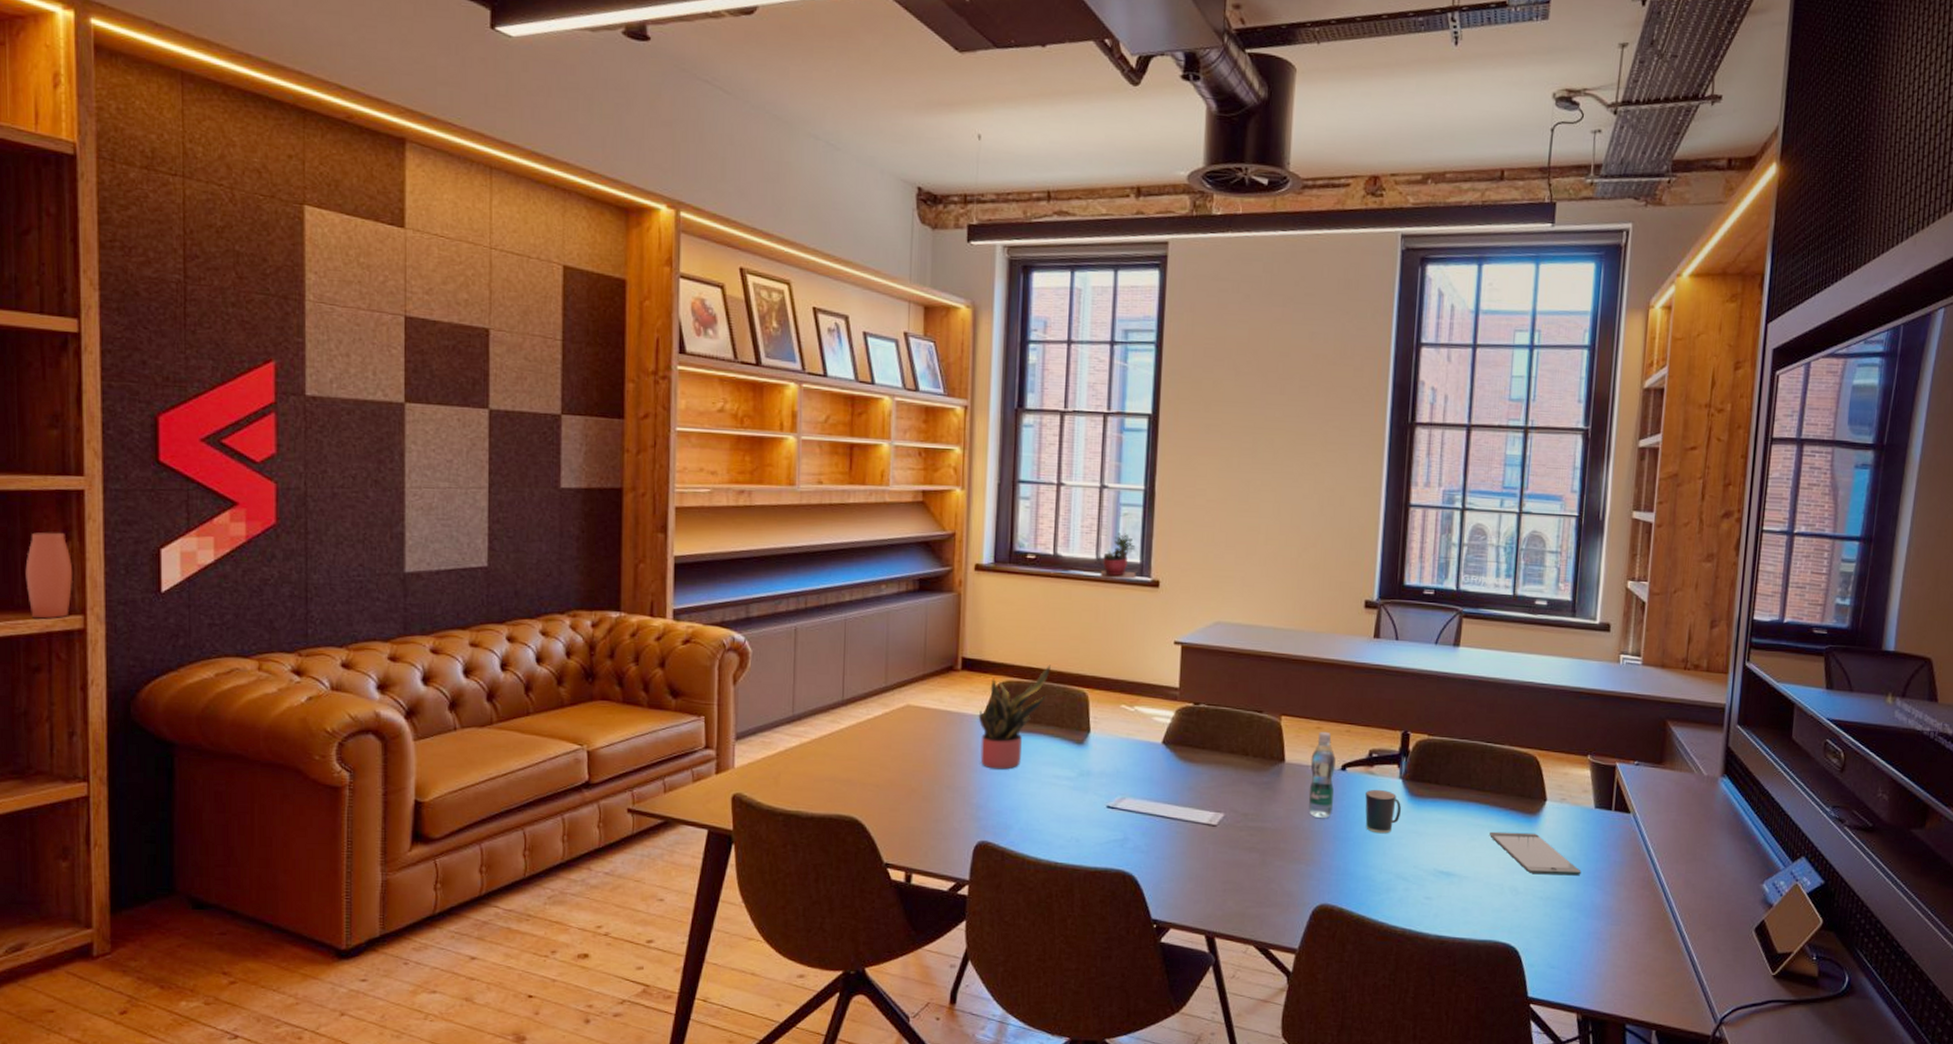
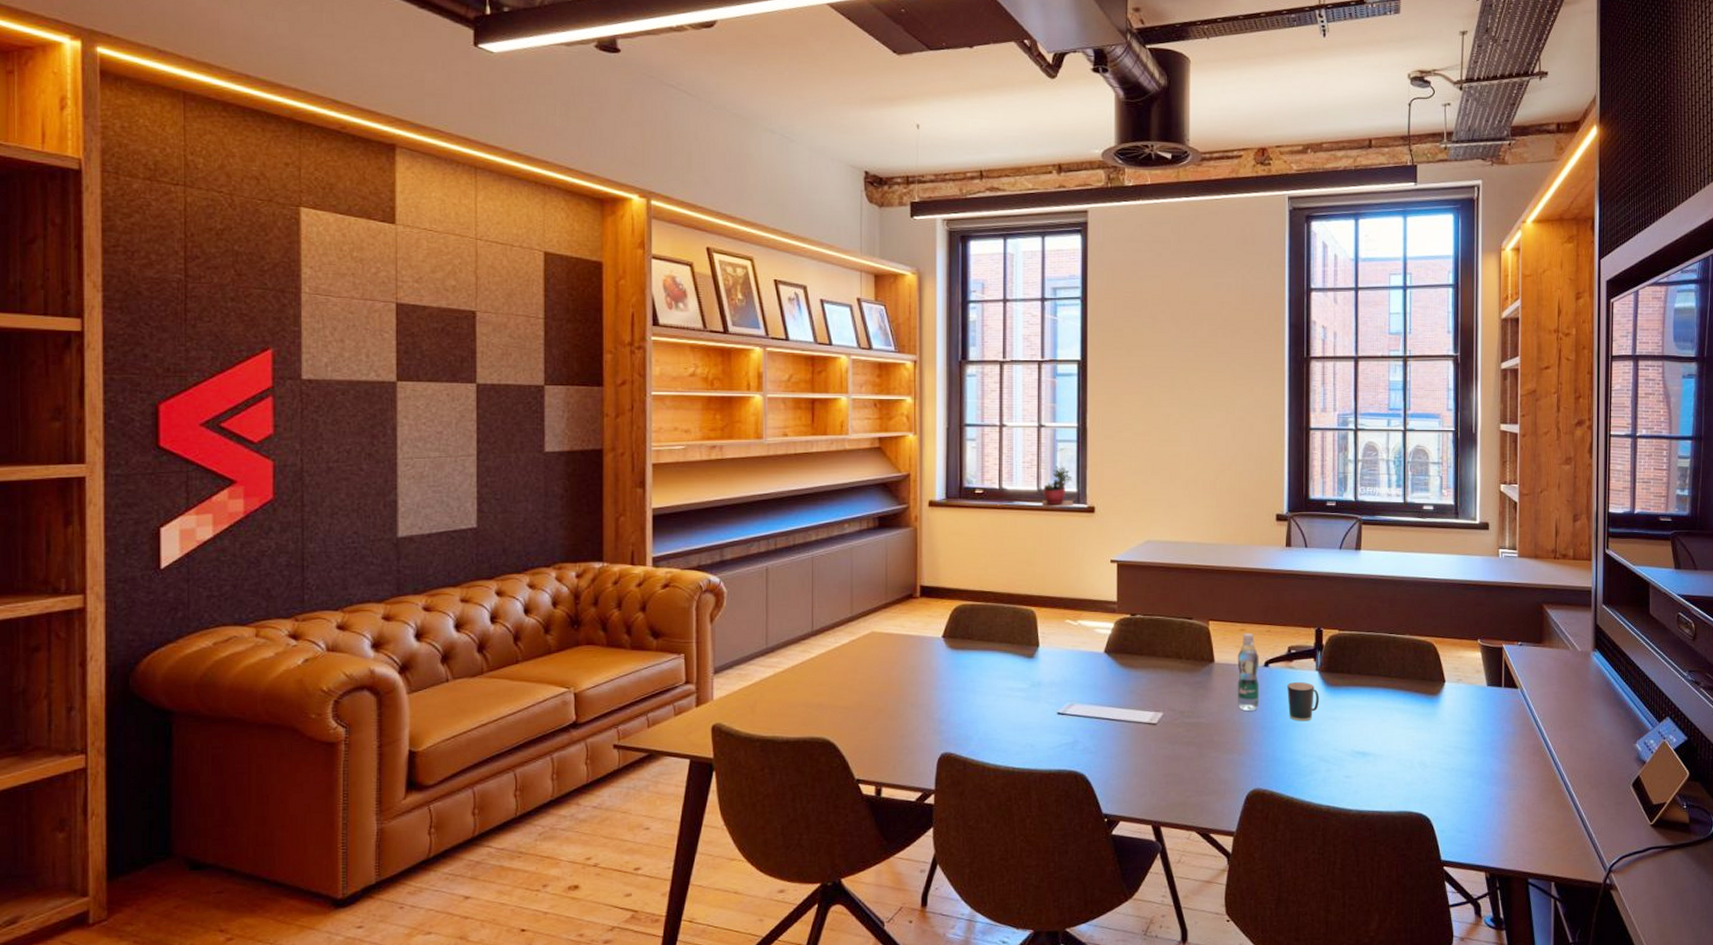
vase: present [25,532,72,619] -> none [26,518,72,601]
potted plant: present [978,664,1051,769] -> none [937,587,1001,686]
tablet: present [1489,831,1581,875] -> none [1398,712,1480,748]

